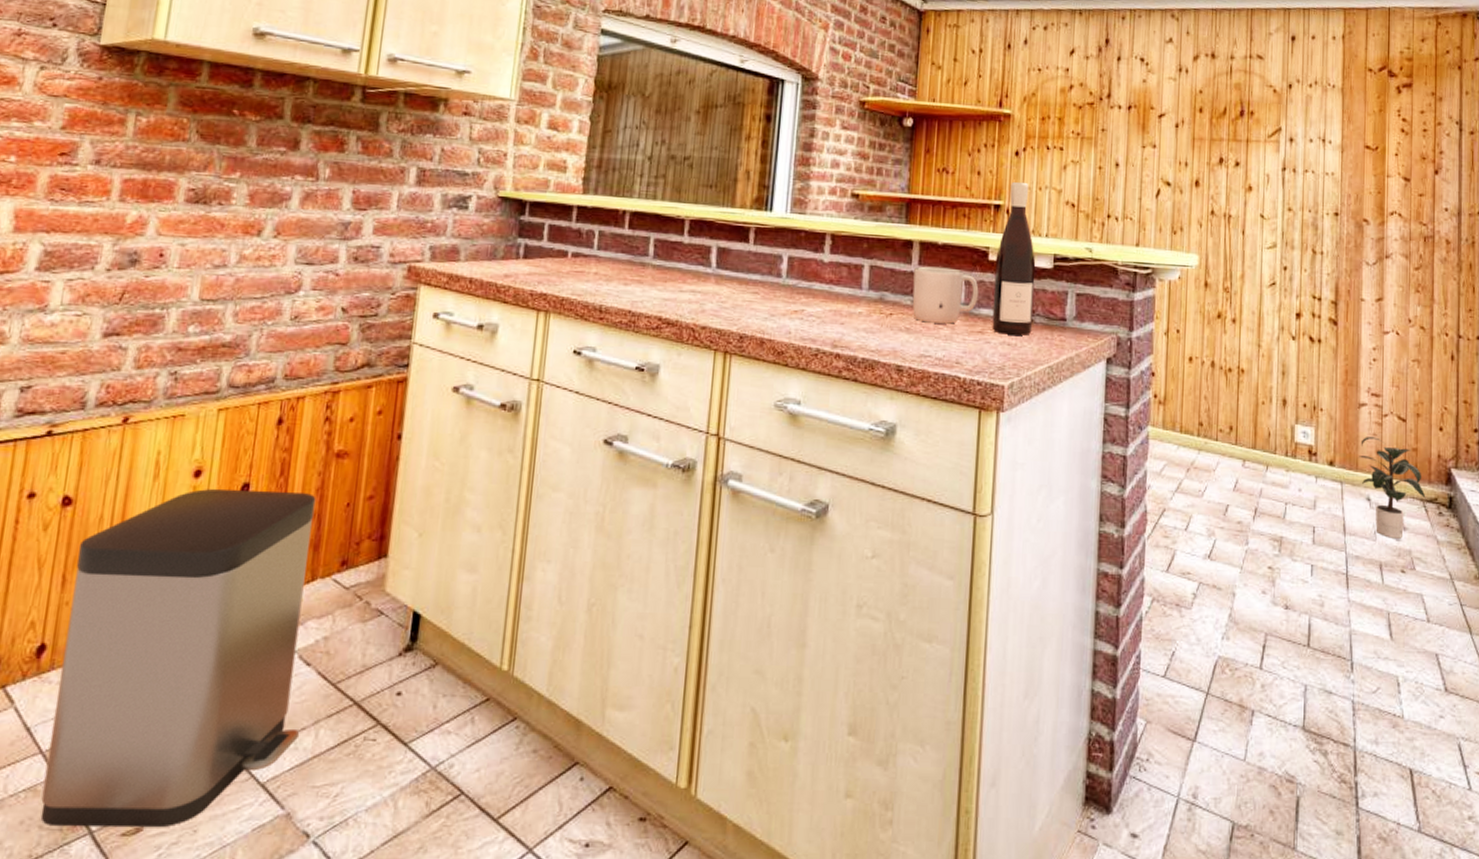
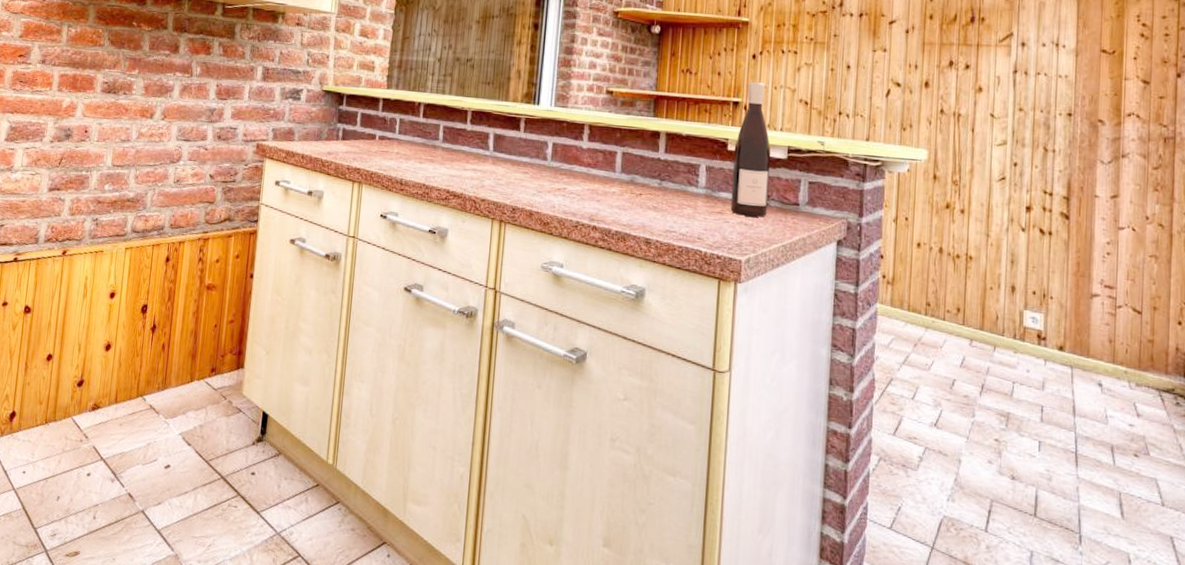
pedal bin: present [40,488,316,828] -> none [14,307,193,554]
mug: present [912,266,979,324] -> none [659,154,719,205]
potted plant: present [1359,437,1426,539] -> none [1090,326,1162,424]

